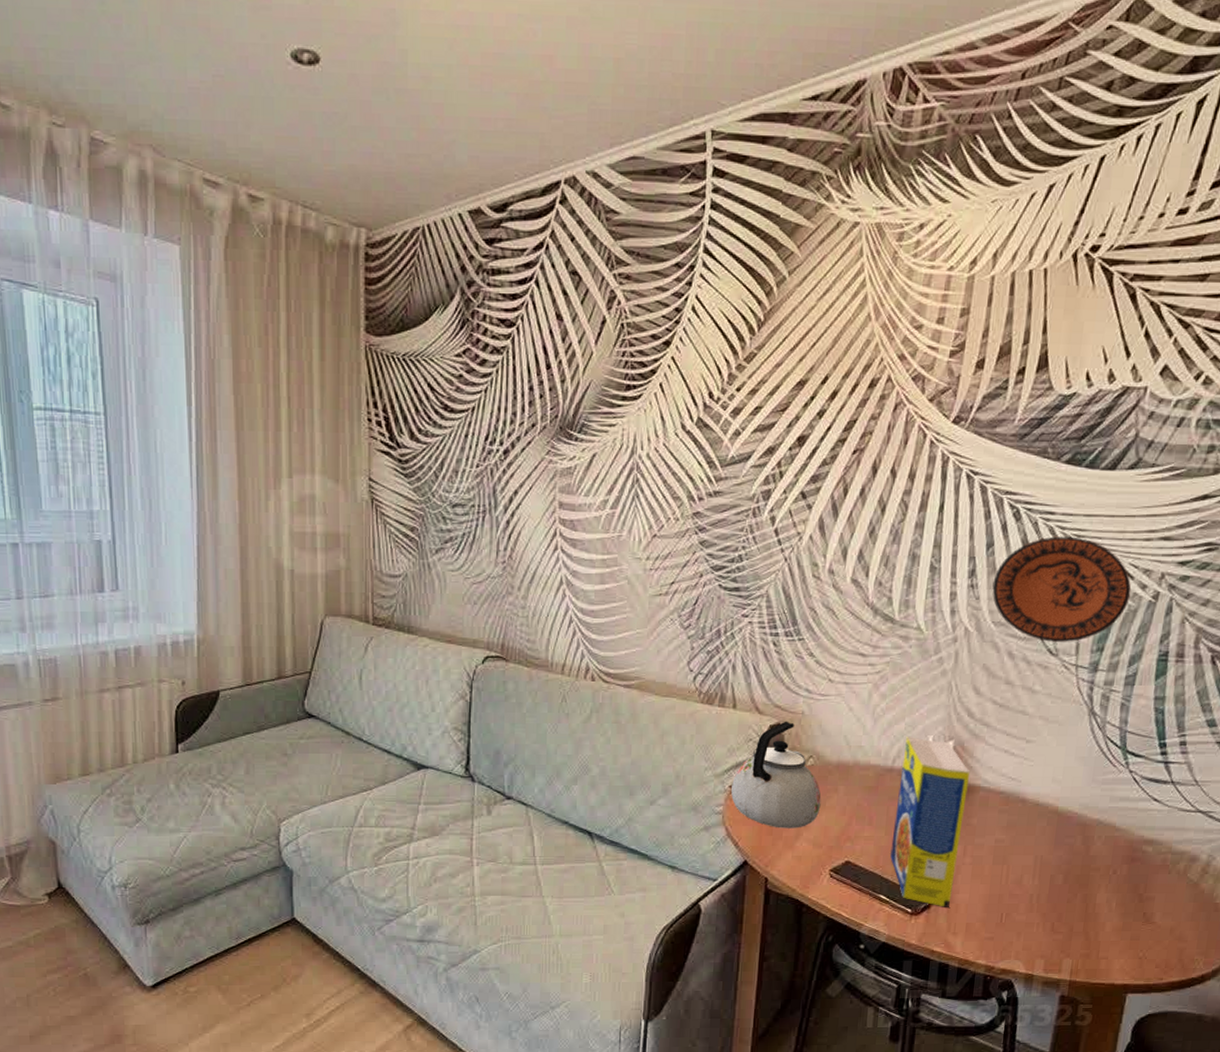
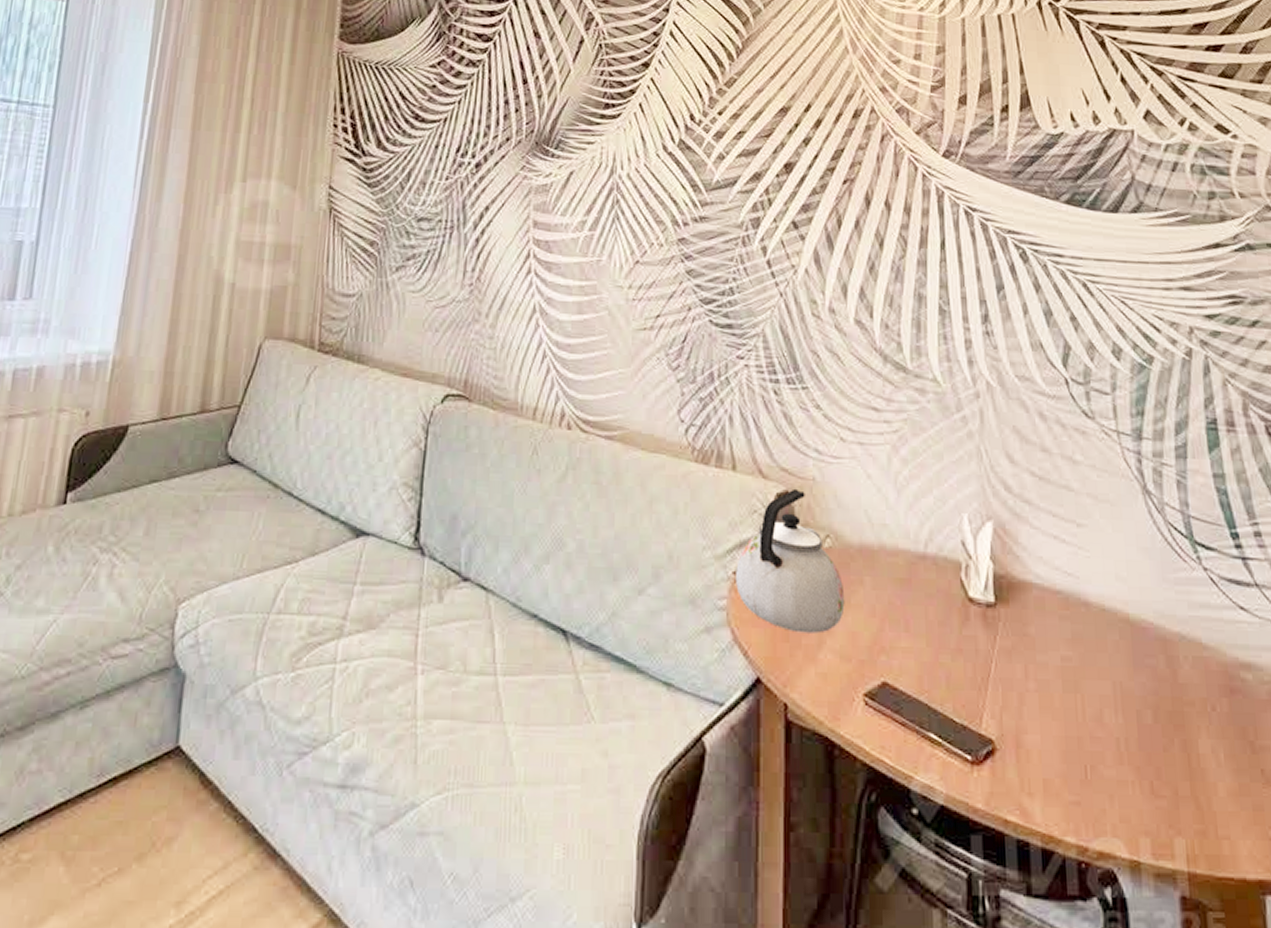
legume: present [890,737,971,907] -> none [935,514,1019,754]
decorative plate: present [992,536,1132,642] -> none [1009,281,1162,403]

